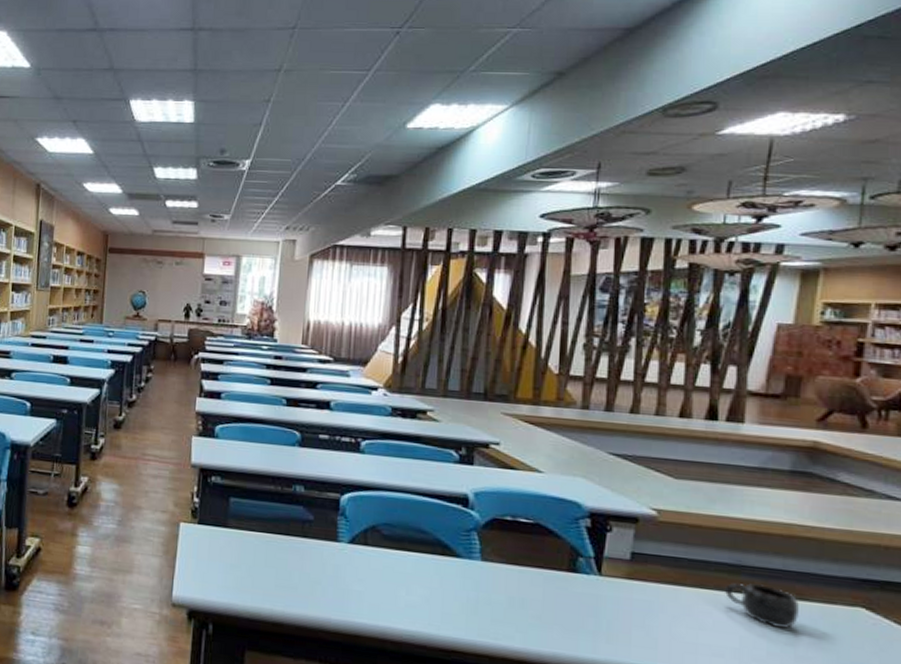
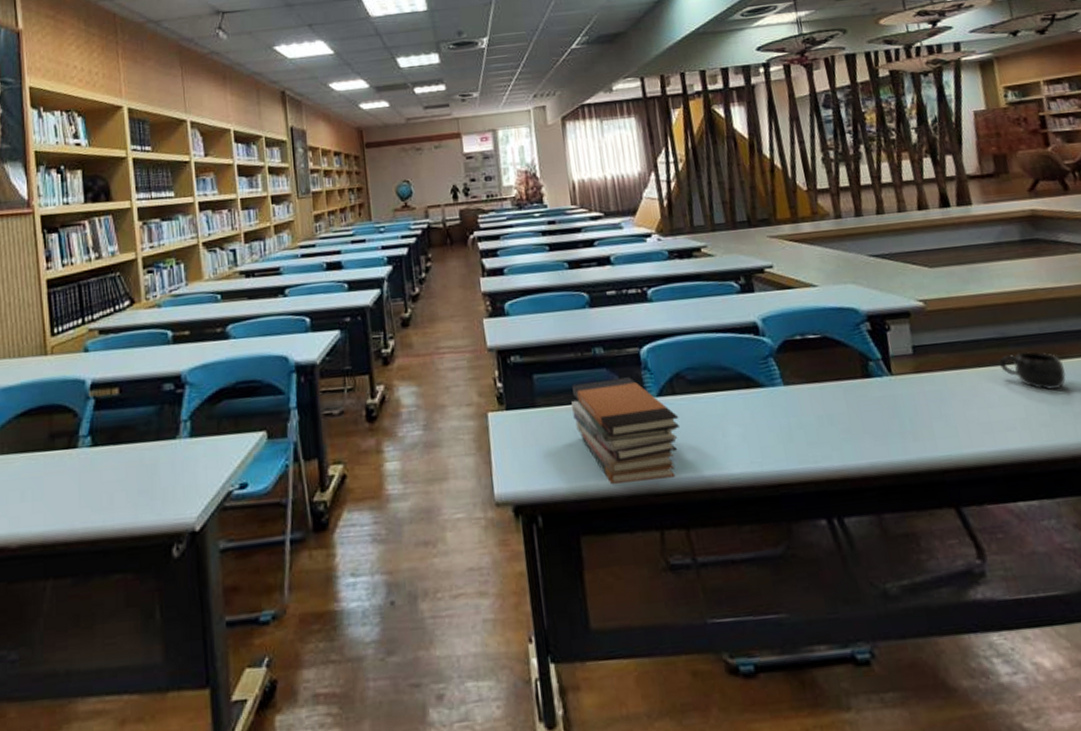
book stack: none [261,515,366,620] -> present [571,377,681,484]

